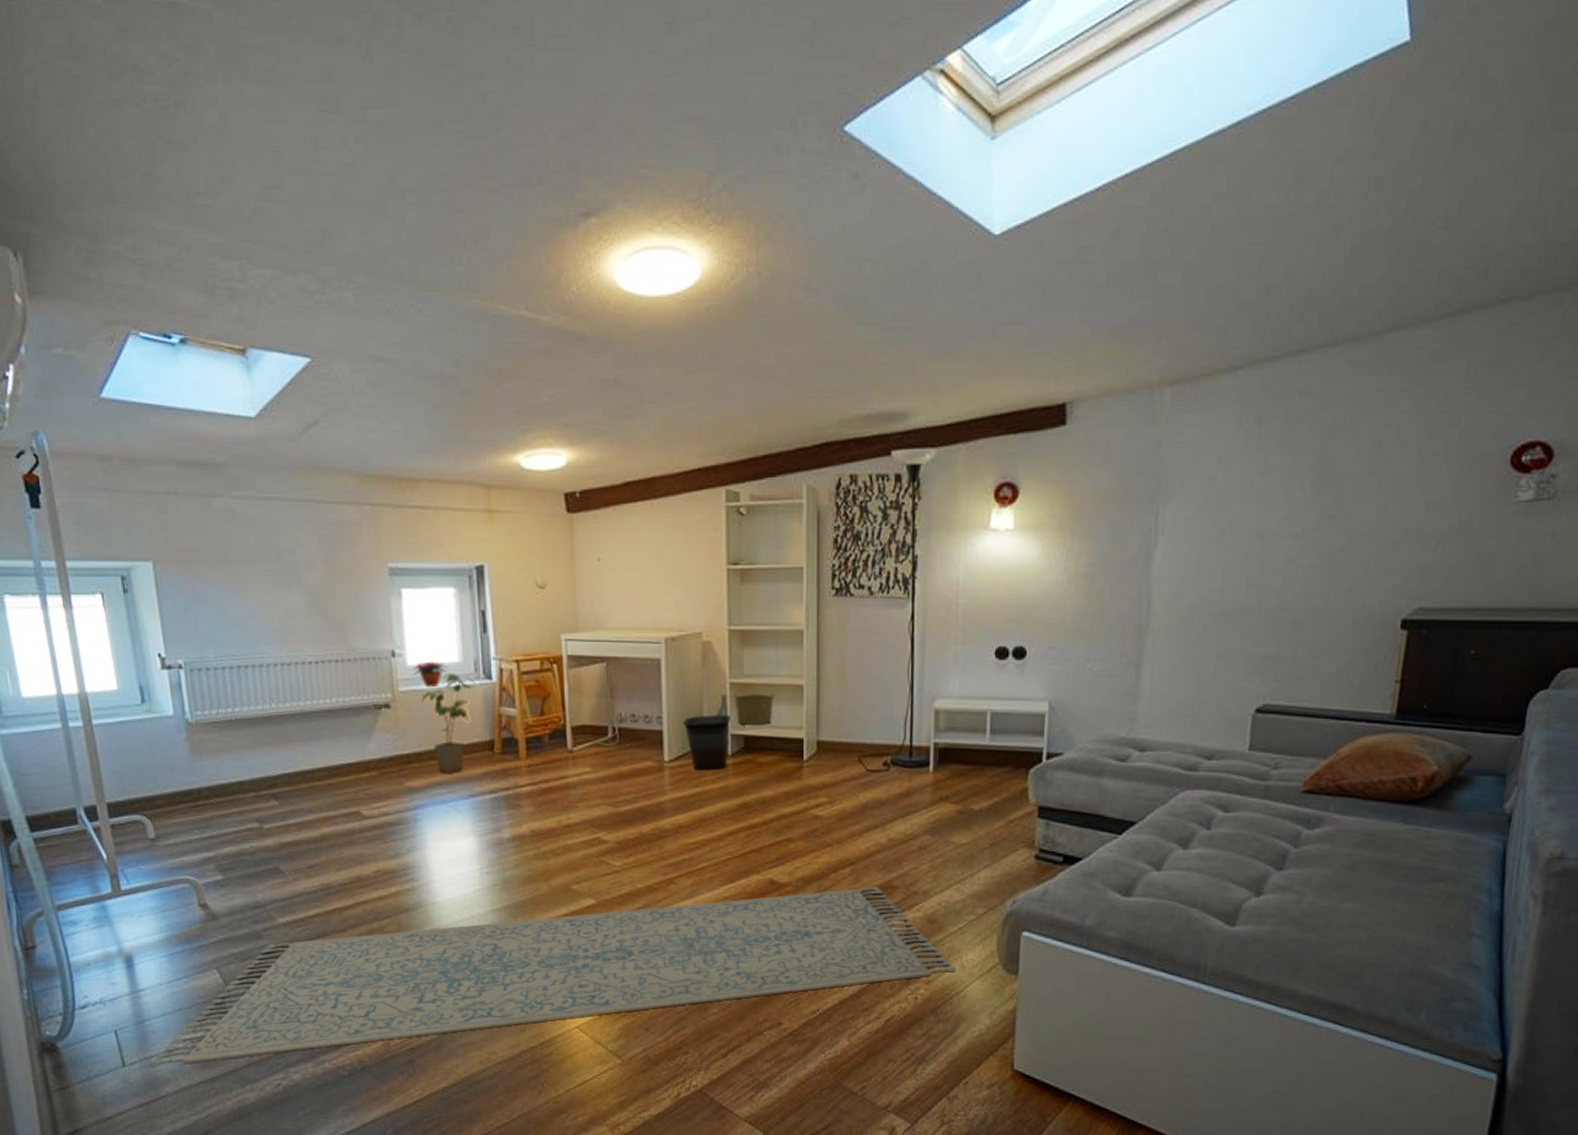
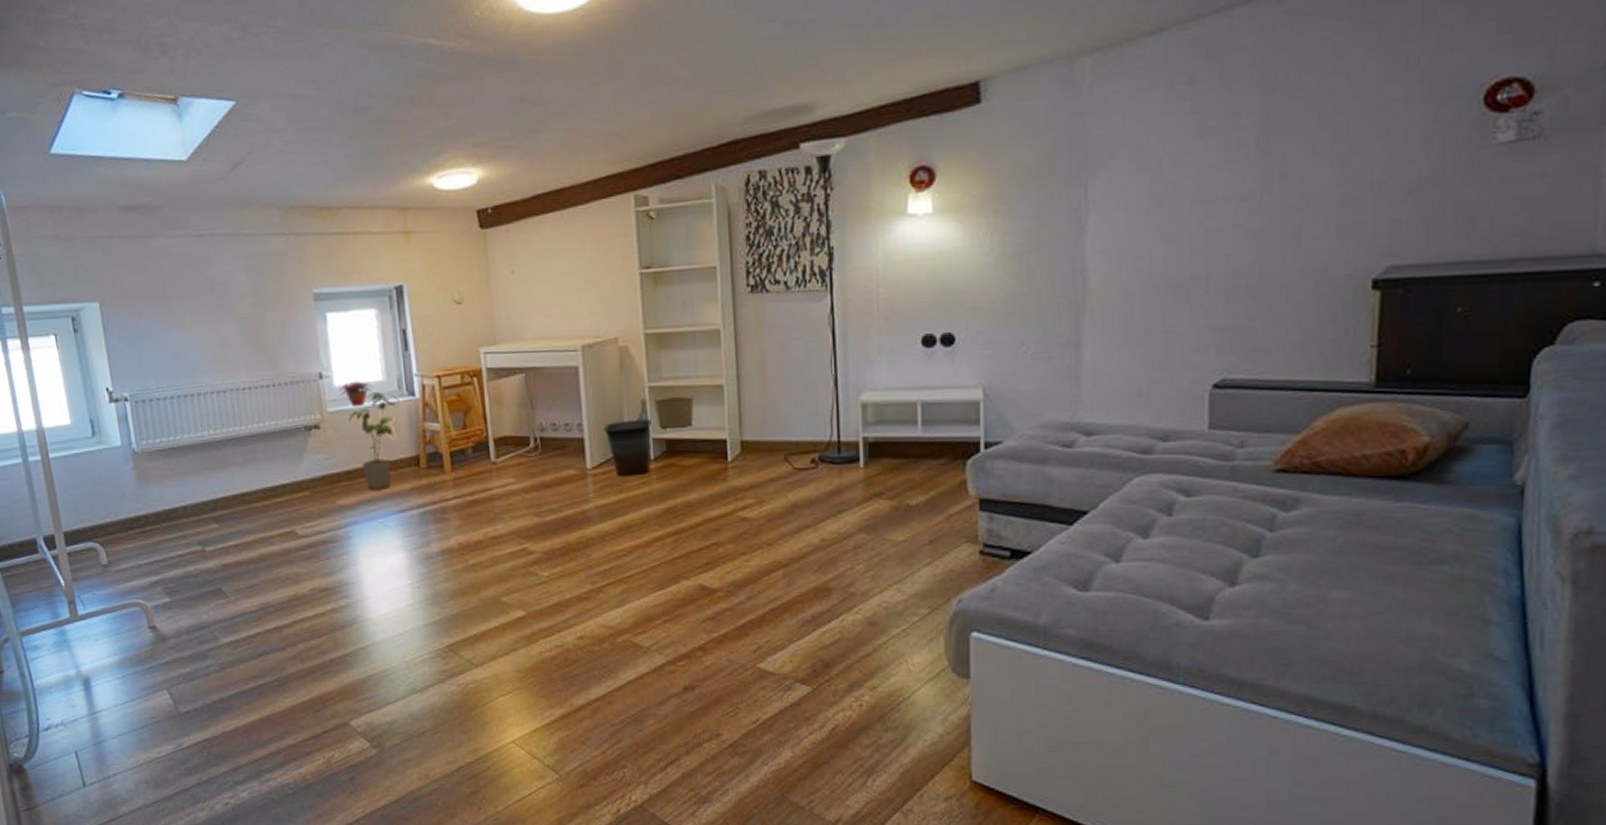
rug: present [149,887,956,1067] -> none [107,589,902,787]

